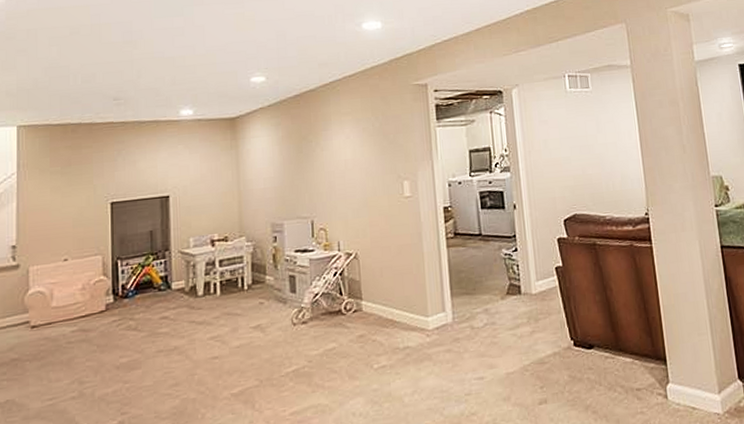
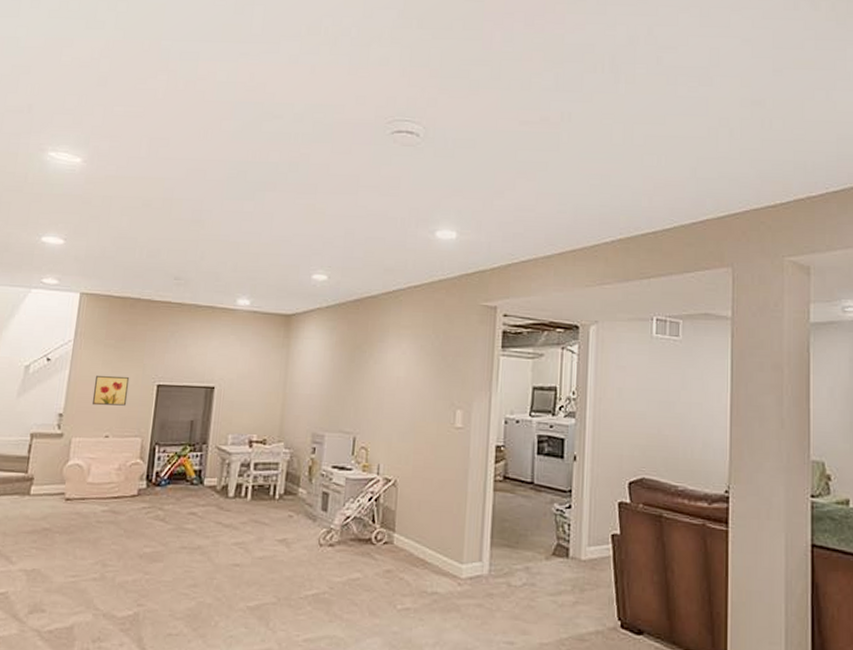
wall art: none [45,199,82,233] -> present [91,375,130,406]

